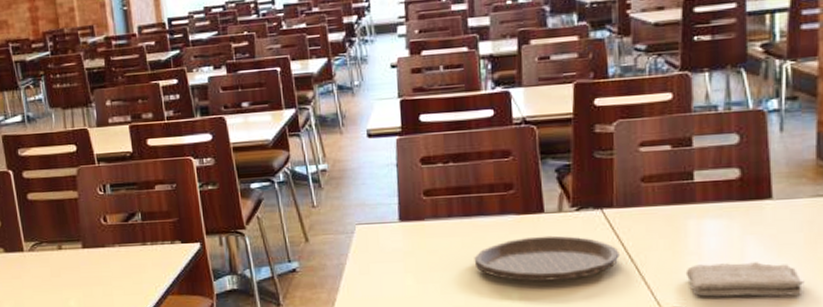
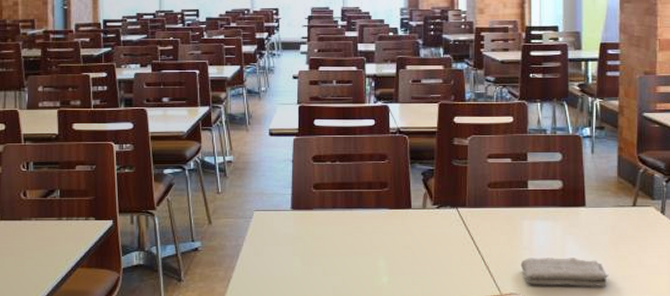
plate: present [474,235,621,281] -> none [352,228,471,267]

